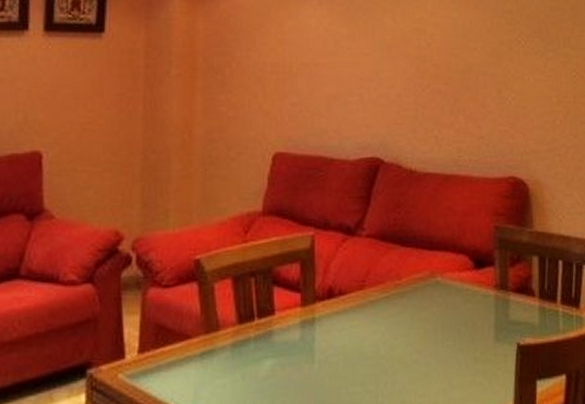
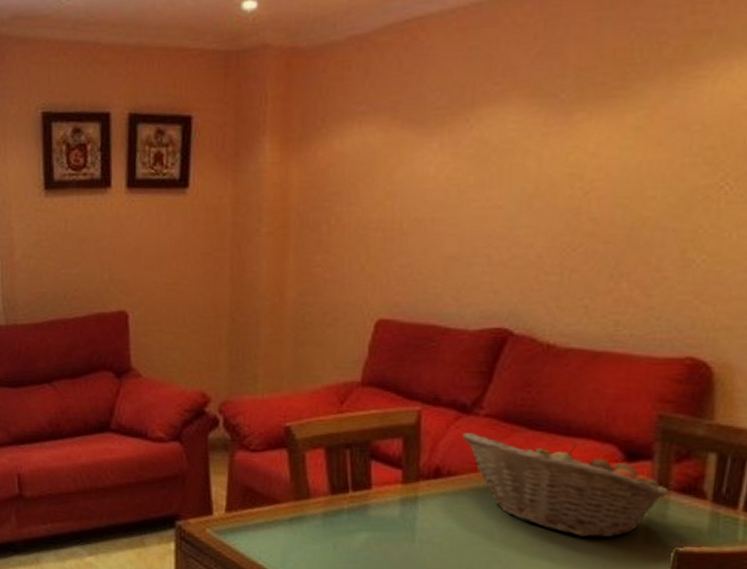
fruit basket: none [349,253,508,341] -> present [462,433,668,538]

